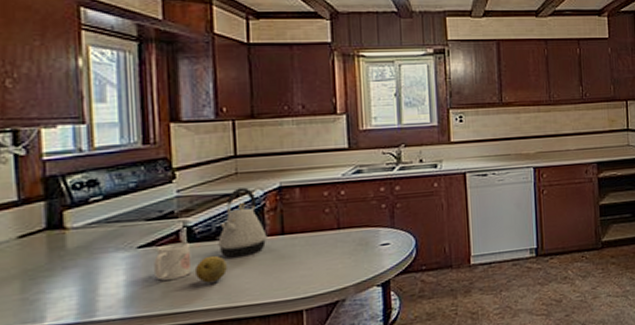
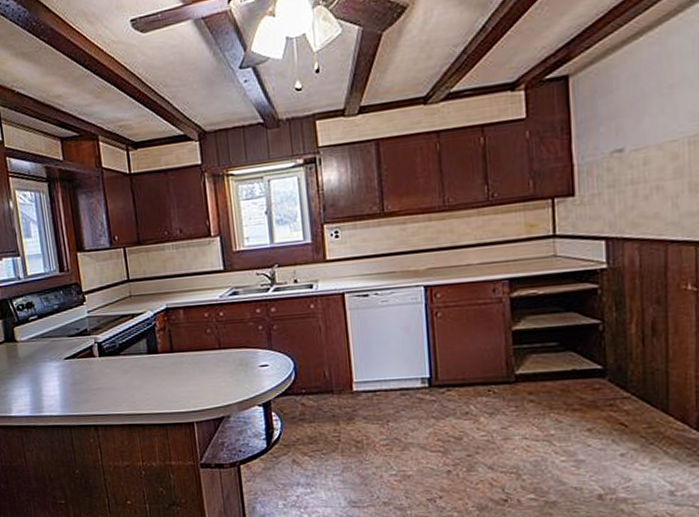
mug: present [154,242,191,281] -> none [77,356,104,387]
fruit: present [194,255,227,283] -> none [106,368,130,392]
kettle: present [218,187,267,257] -> none [121,309,160,370]

